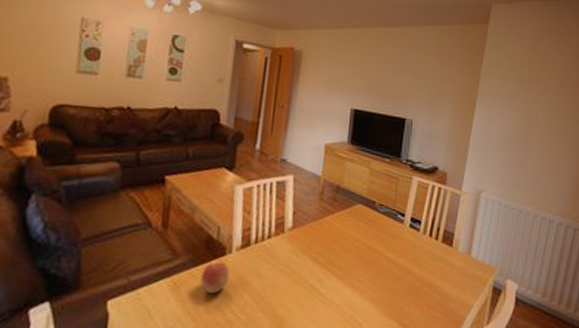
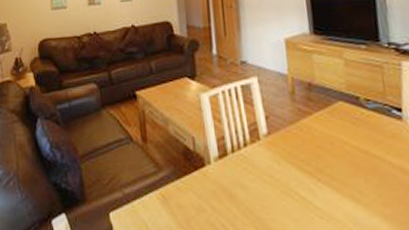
fruit: present [200,262,230,293] -> none [185,174,214,206]

